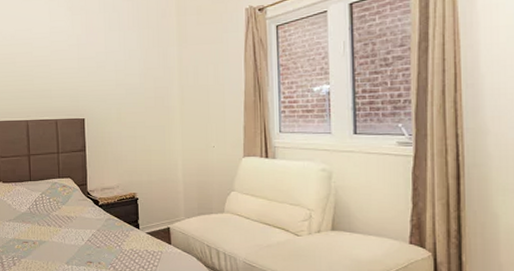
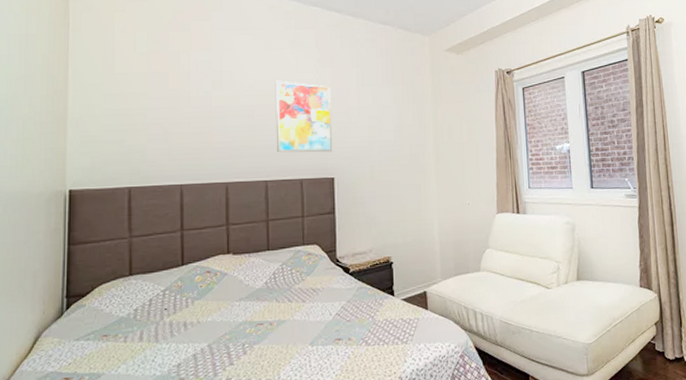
wall art: none [32,29,83,96] -> present [275,80,333,153]

